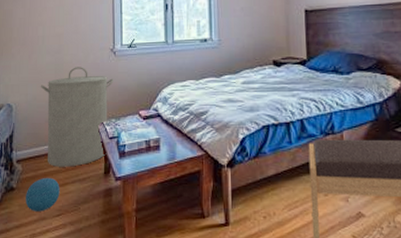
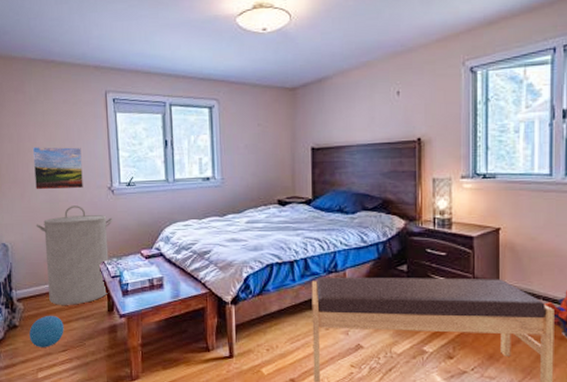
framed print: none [42,11,88,52] -> present [32,146,83,190]

